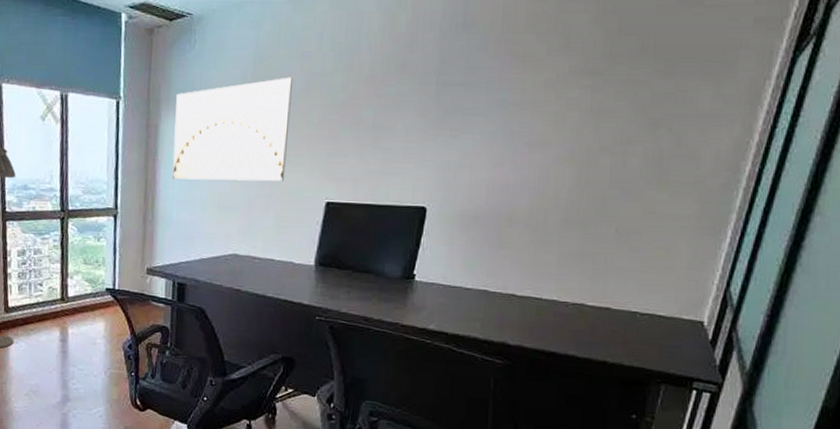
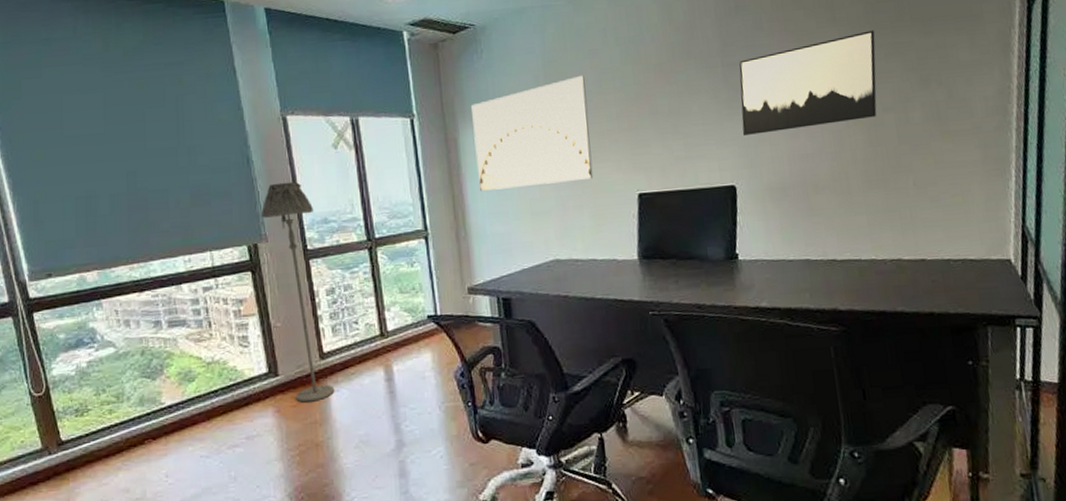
wall art: none [444,64,610,159] -> present [739,30,877,137]

